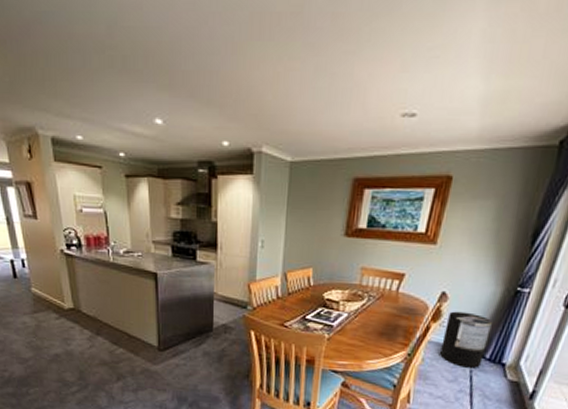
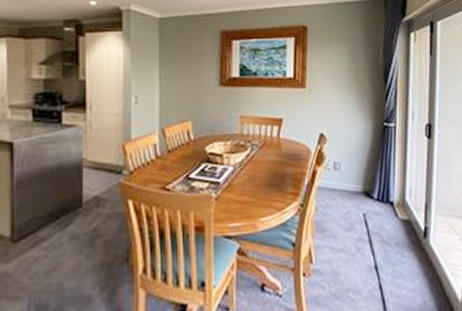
trash can: present [440,311,492,368] -> none [330,151,372,212]

